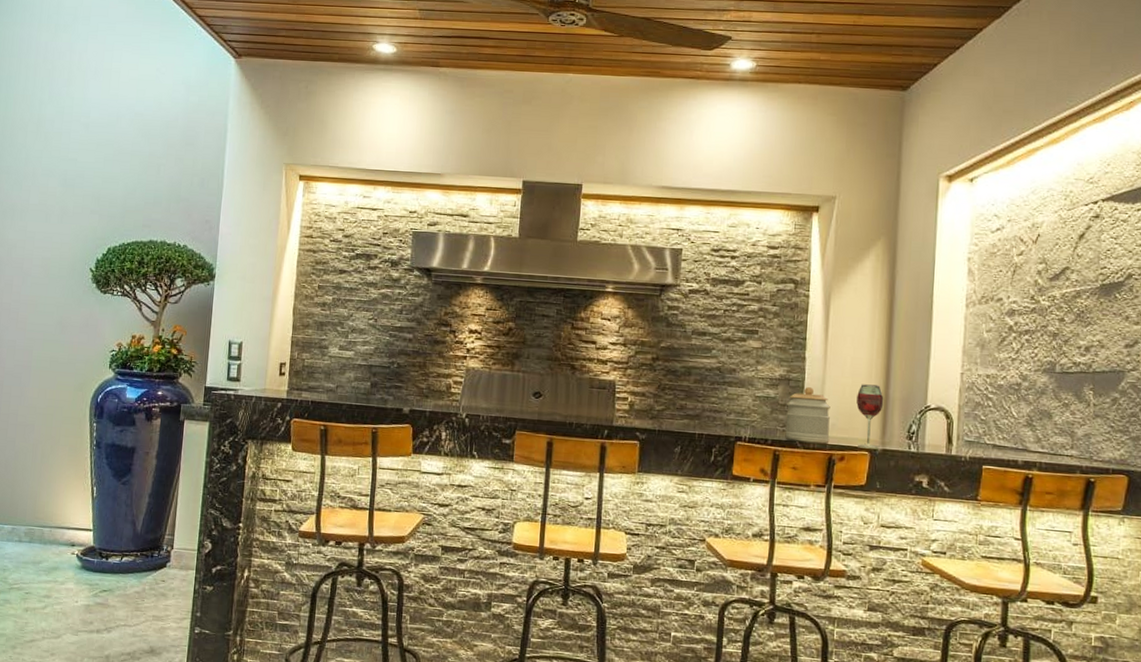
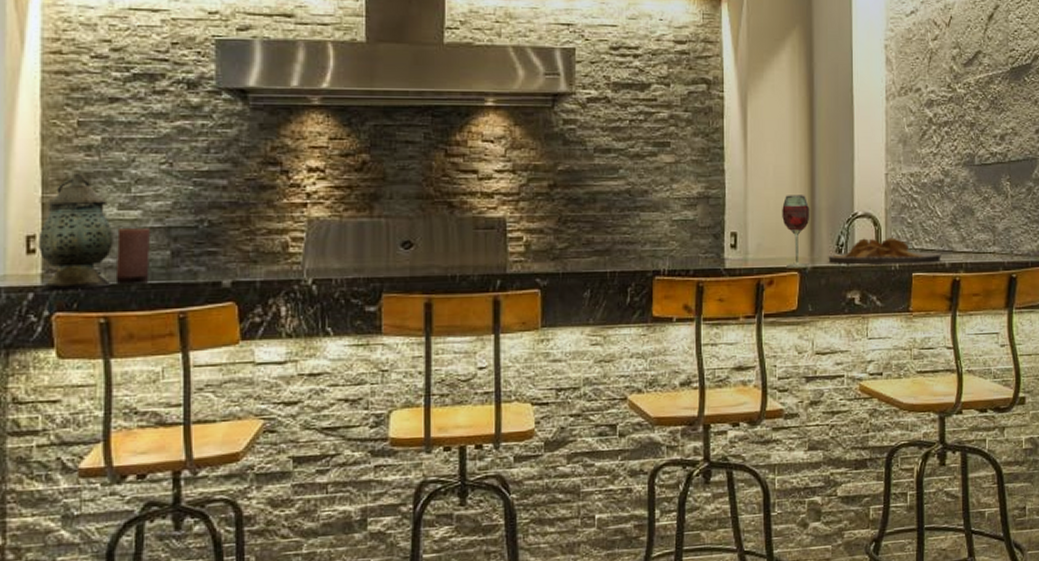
lantern: none [286,321,335,406] -> present [38,172,113,291]
candle: none [333,363,358,405] -> present [115,228,150,285]
jar: present [785,386,830,445] -> none [706,203,757,270]
platter: none [894,429,1018,460] -> present [824,237,945,266]

